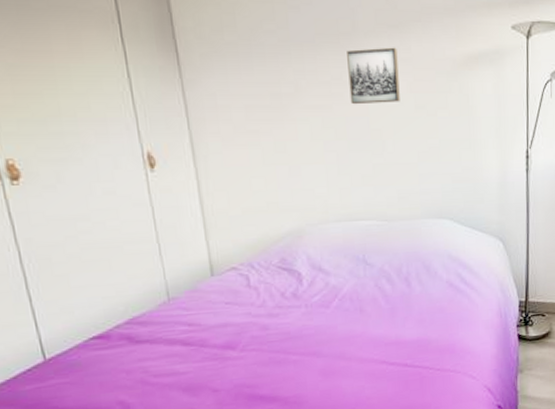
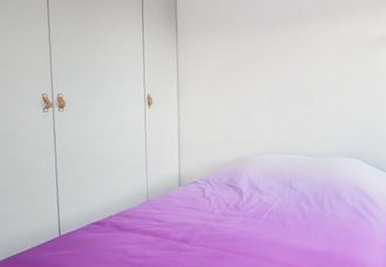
wall art: present [347,47,400,105] -> none [292,28,330,69]

